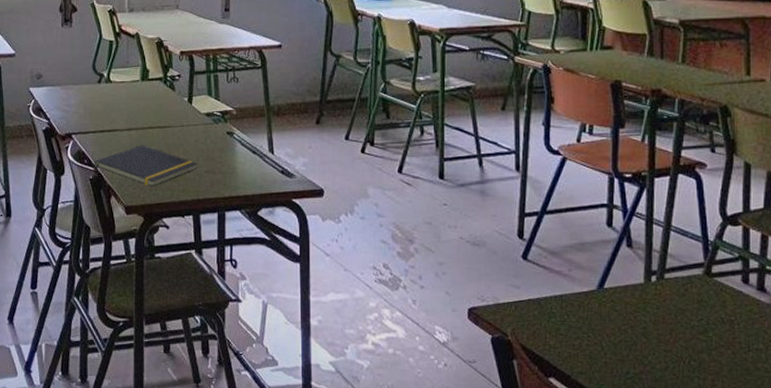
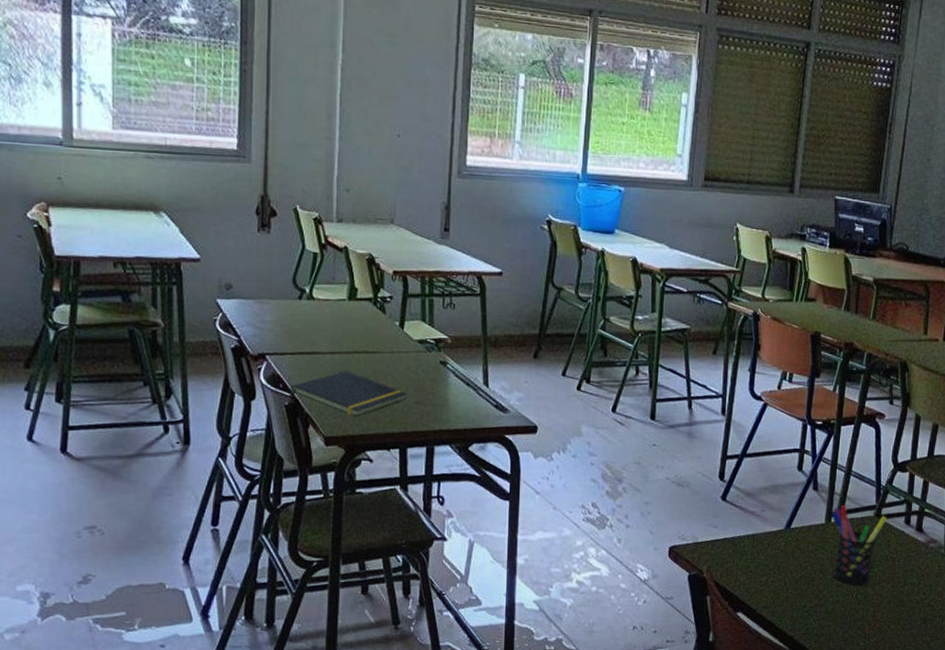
pen holder: none [651,263,720,350] -> present [831,505,888,584]

